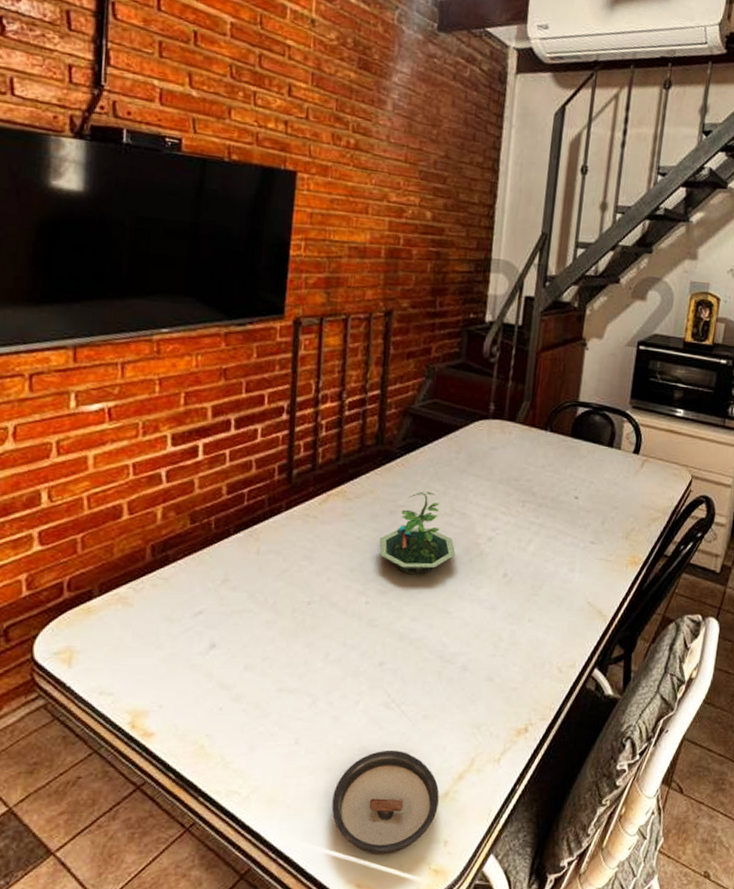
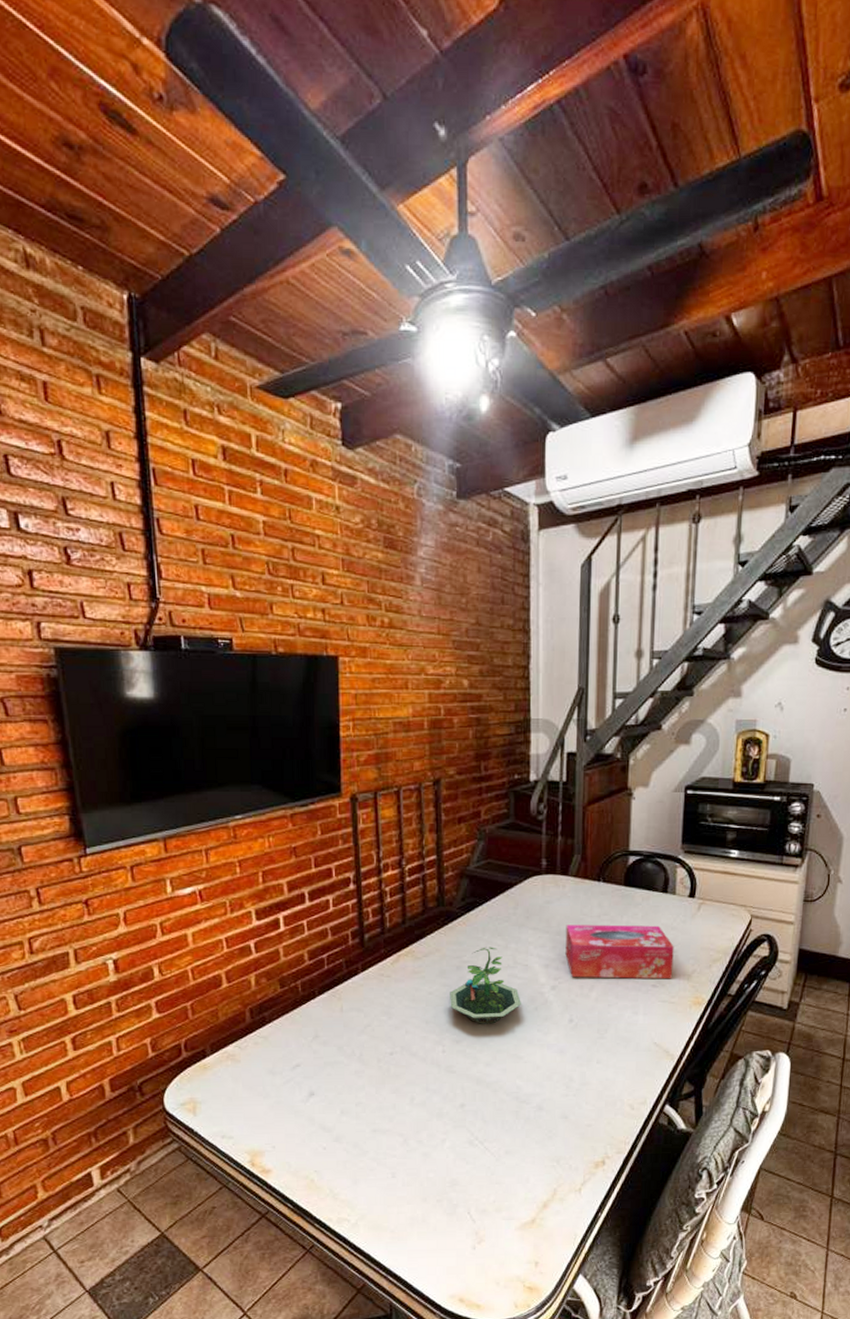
saucer: present [331,751,439,856] -> none [430,1182,527,1274]
tissue box: none [505,473,616,537] -> present [565,924,674,979]

